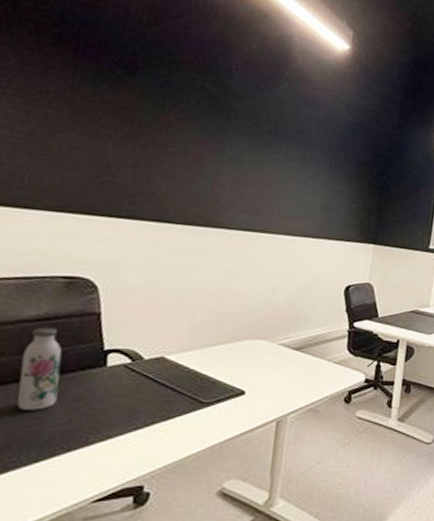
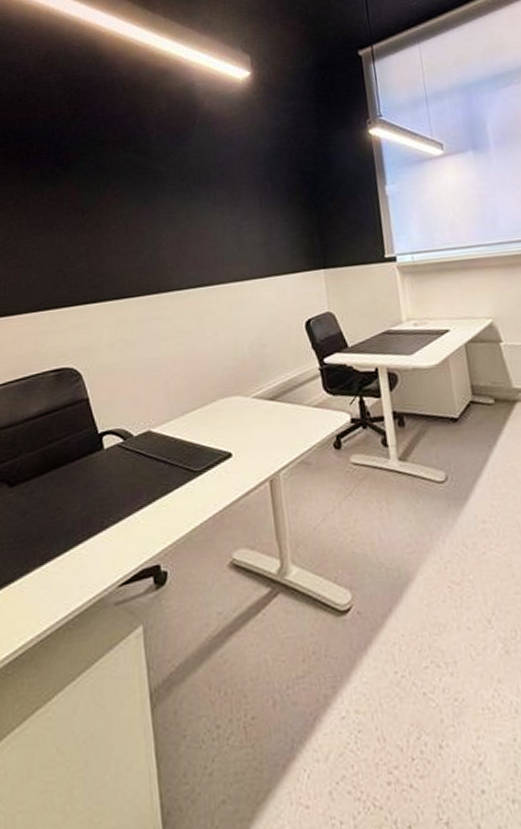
water bottle: present [17,327,62,410] -> none [36,420,70,503]

